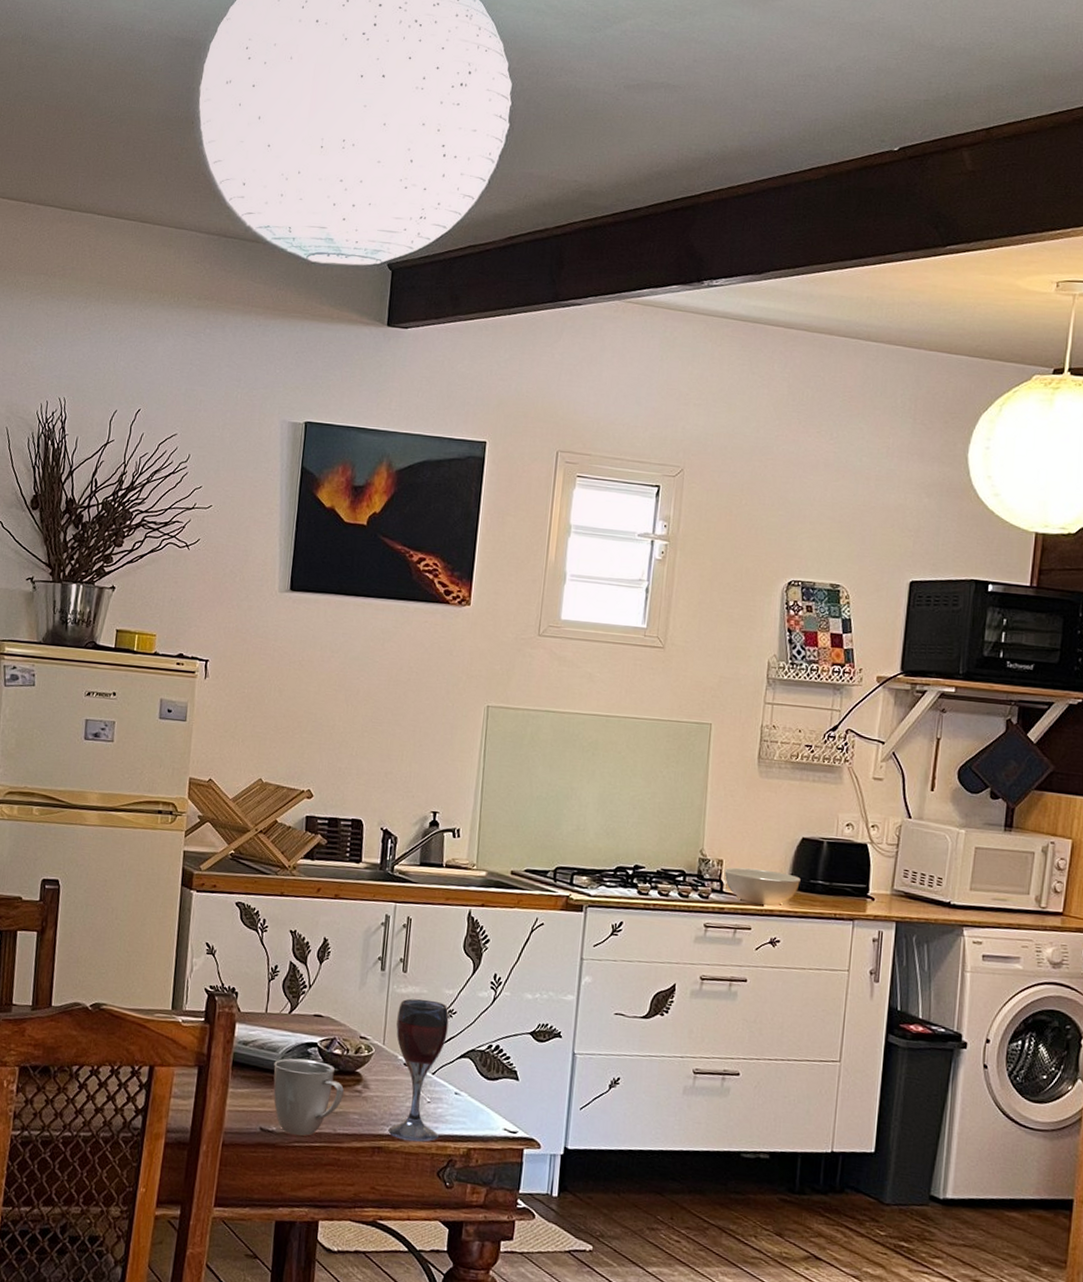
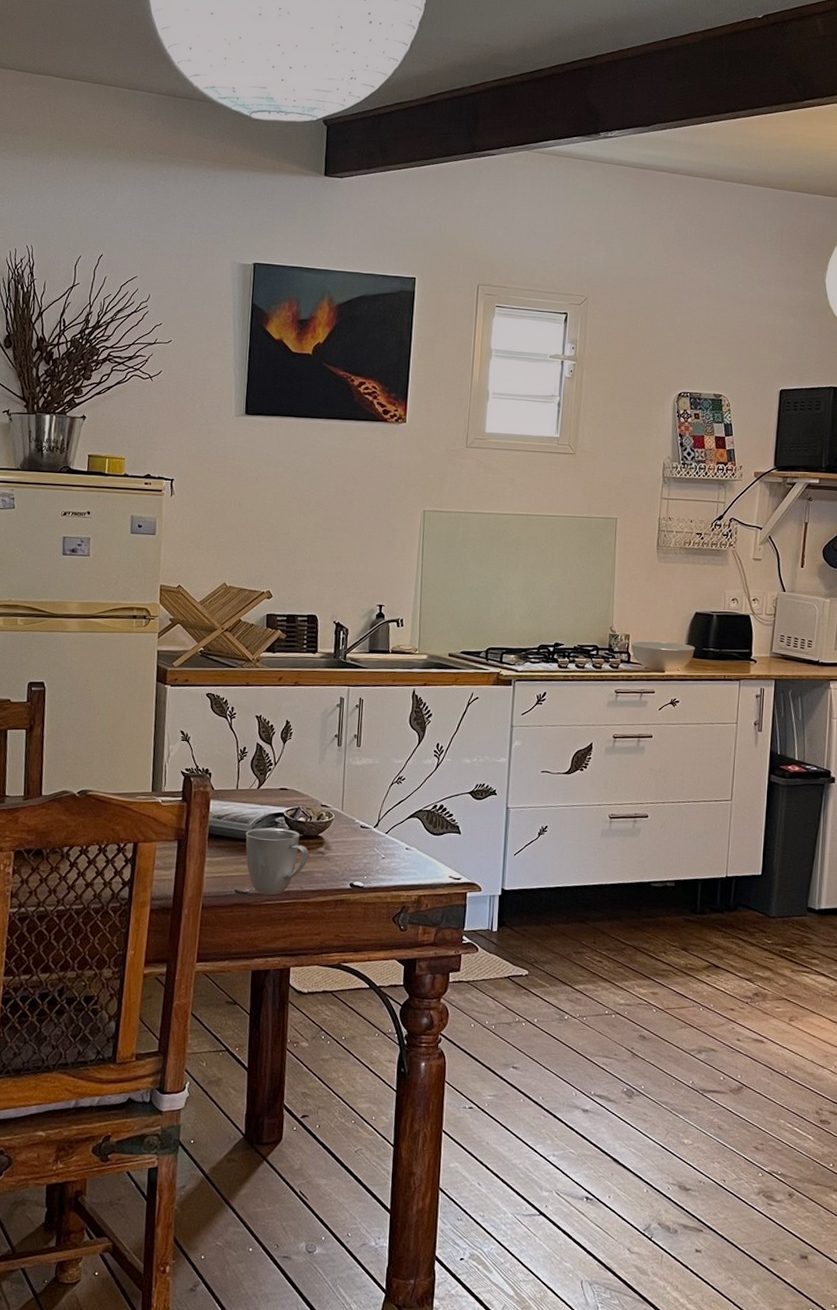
cup: present [388,998,449,1143] -> none [349,769,399,894]

